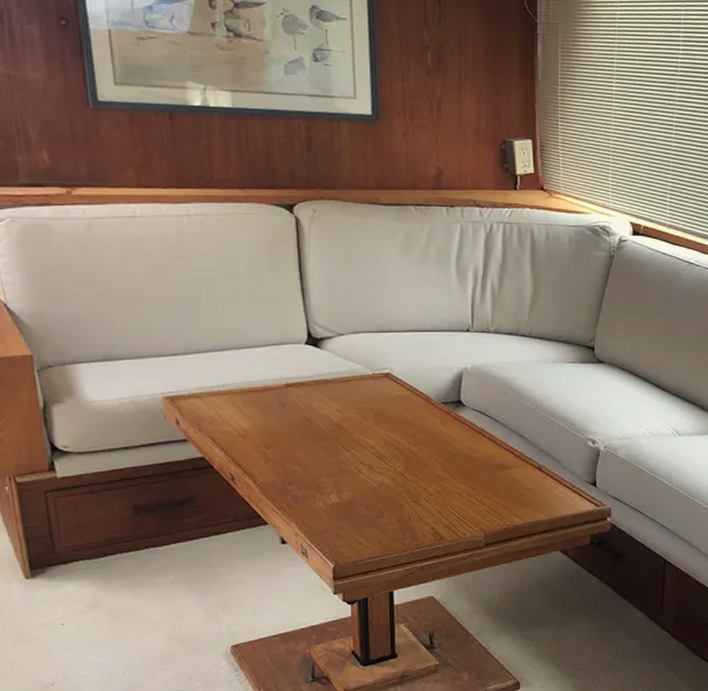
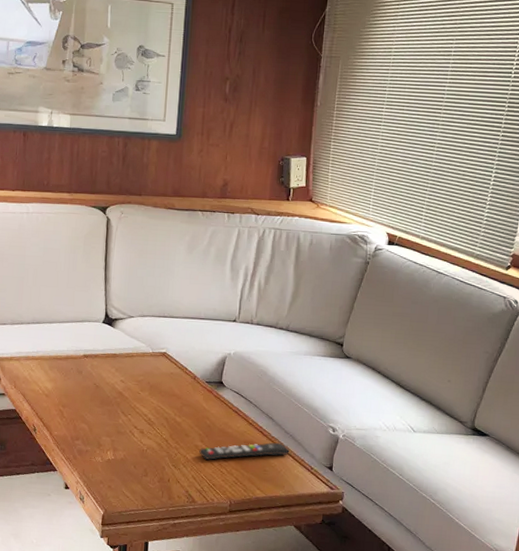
remote control: none [442,462,547,490] -> present [199,442,290,460]

